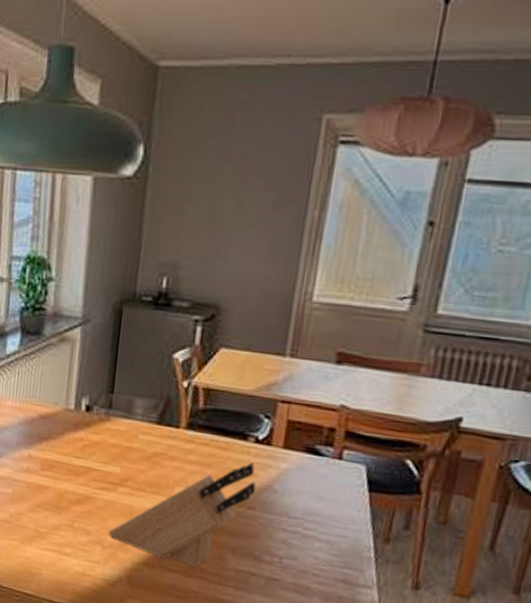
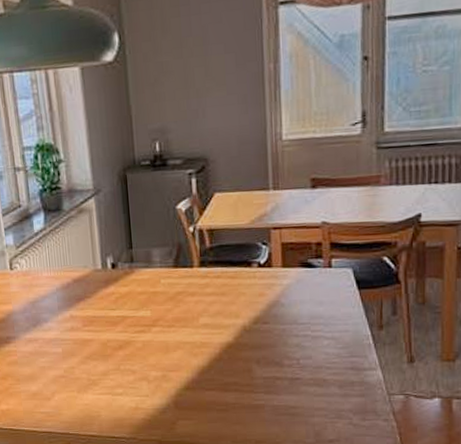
knife block: present [108,462,257,567] -> none [150,284,267,382]

